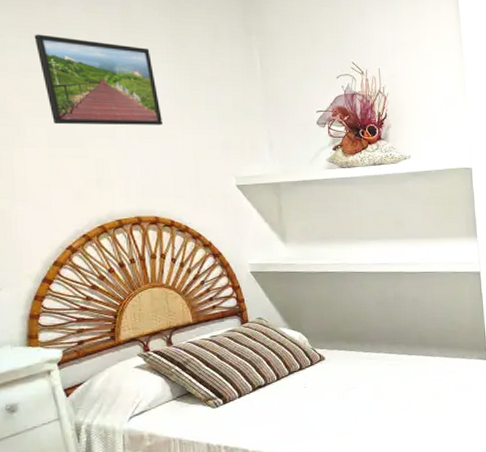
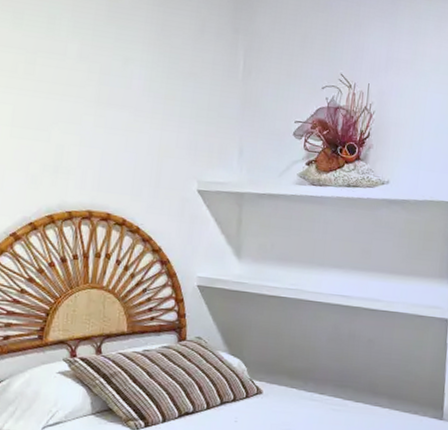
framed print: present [34,34,164,125] -> none [17,9,133,117]

